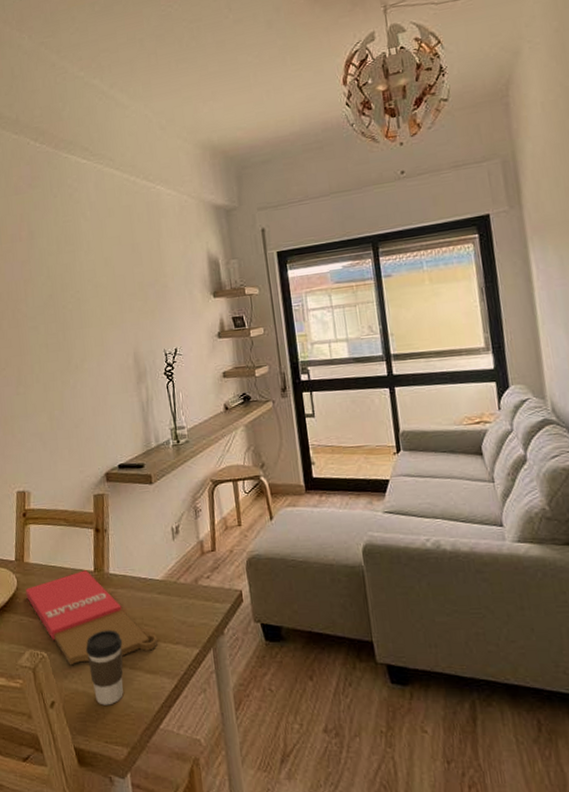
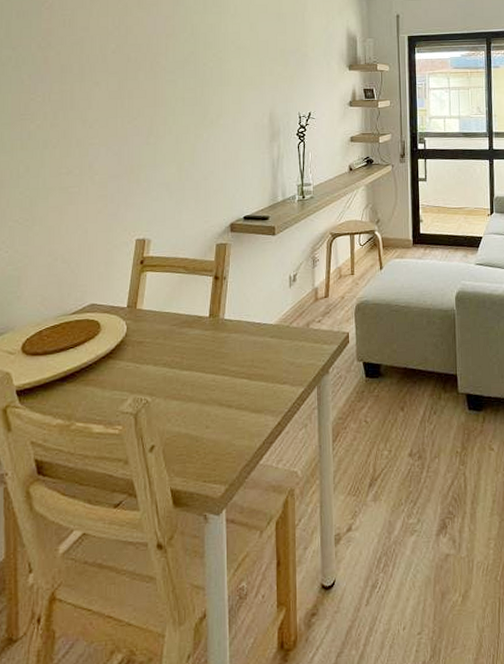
cutting board: present [25,570,158,666] -> none [135,316,265,409]
coffee cup: present [86,630,124,705] -> none [193,372,231,446]

